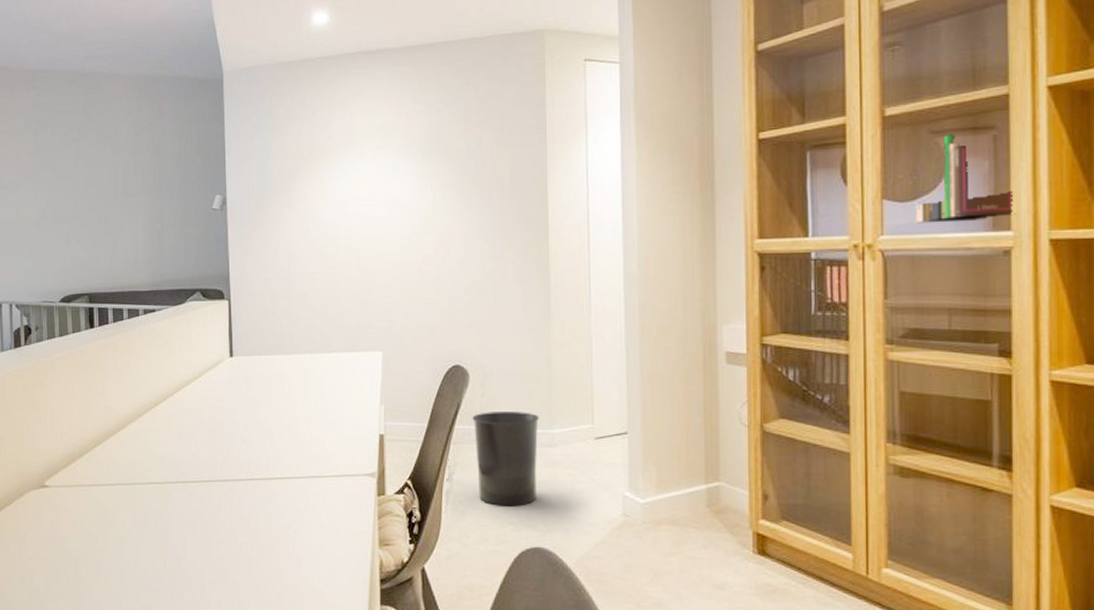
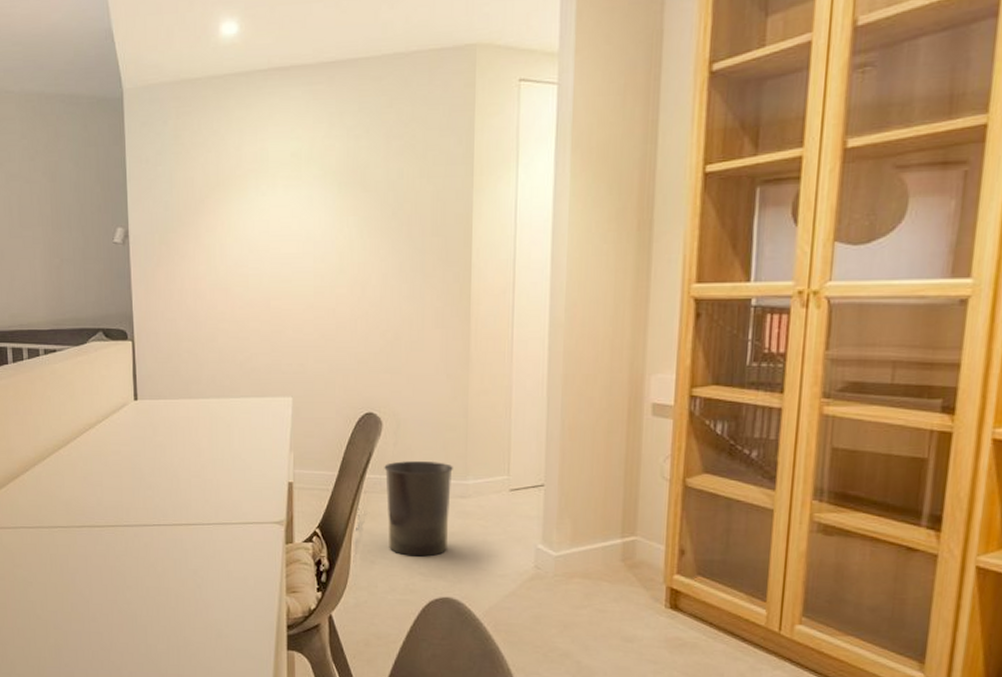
books: present [915,135,1016,224] -> none [868,170,979,269]

